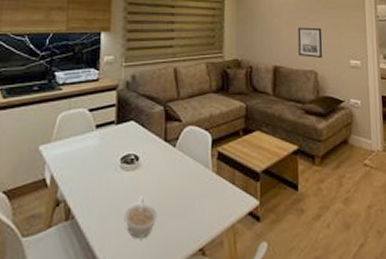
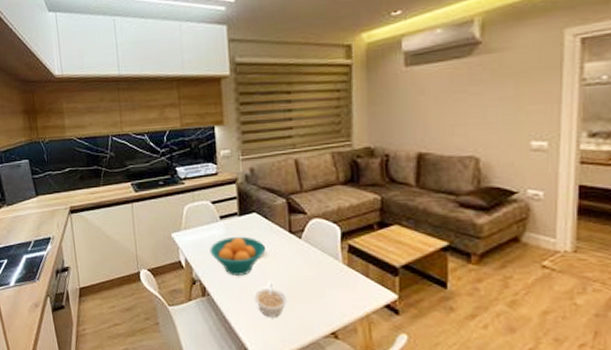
fruit bowl: none [80,146,140,192] -> present [210,236,266,276]
wall art: present [297,27,323,58] -> none [452,102,489,141]

